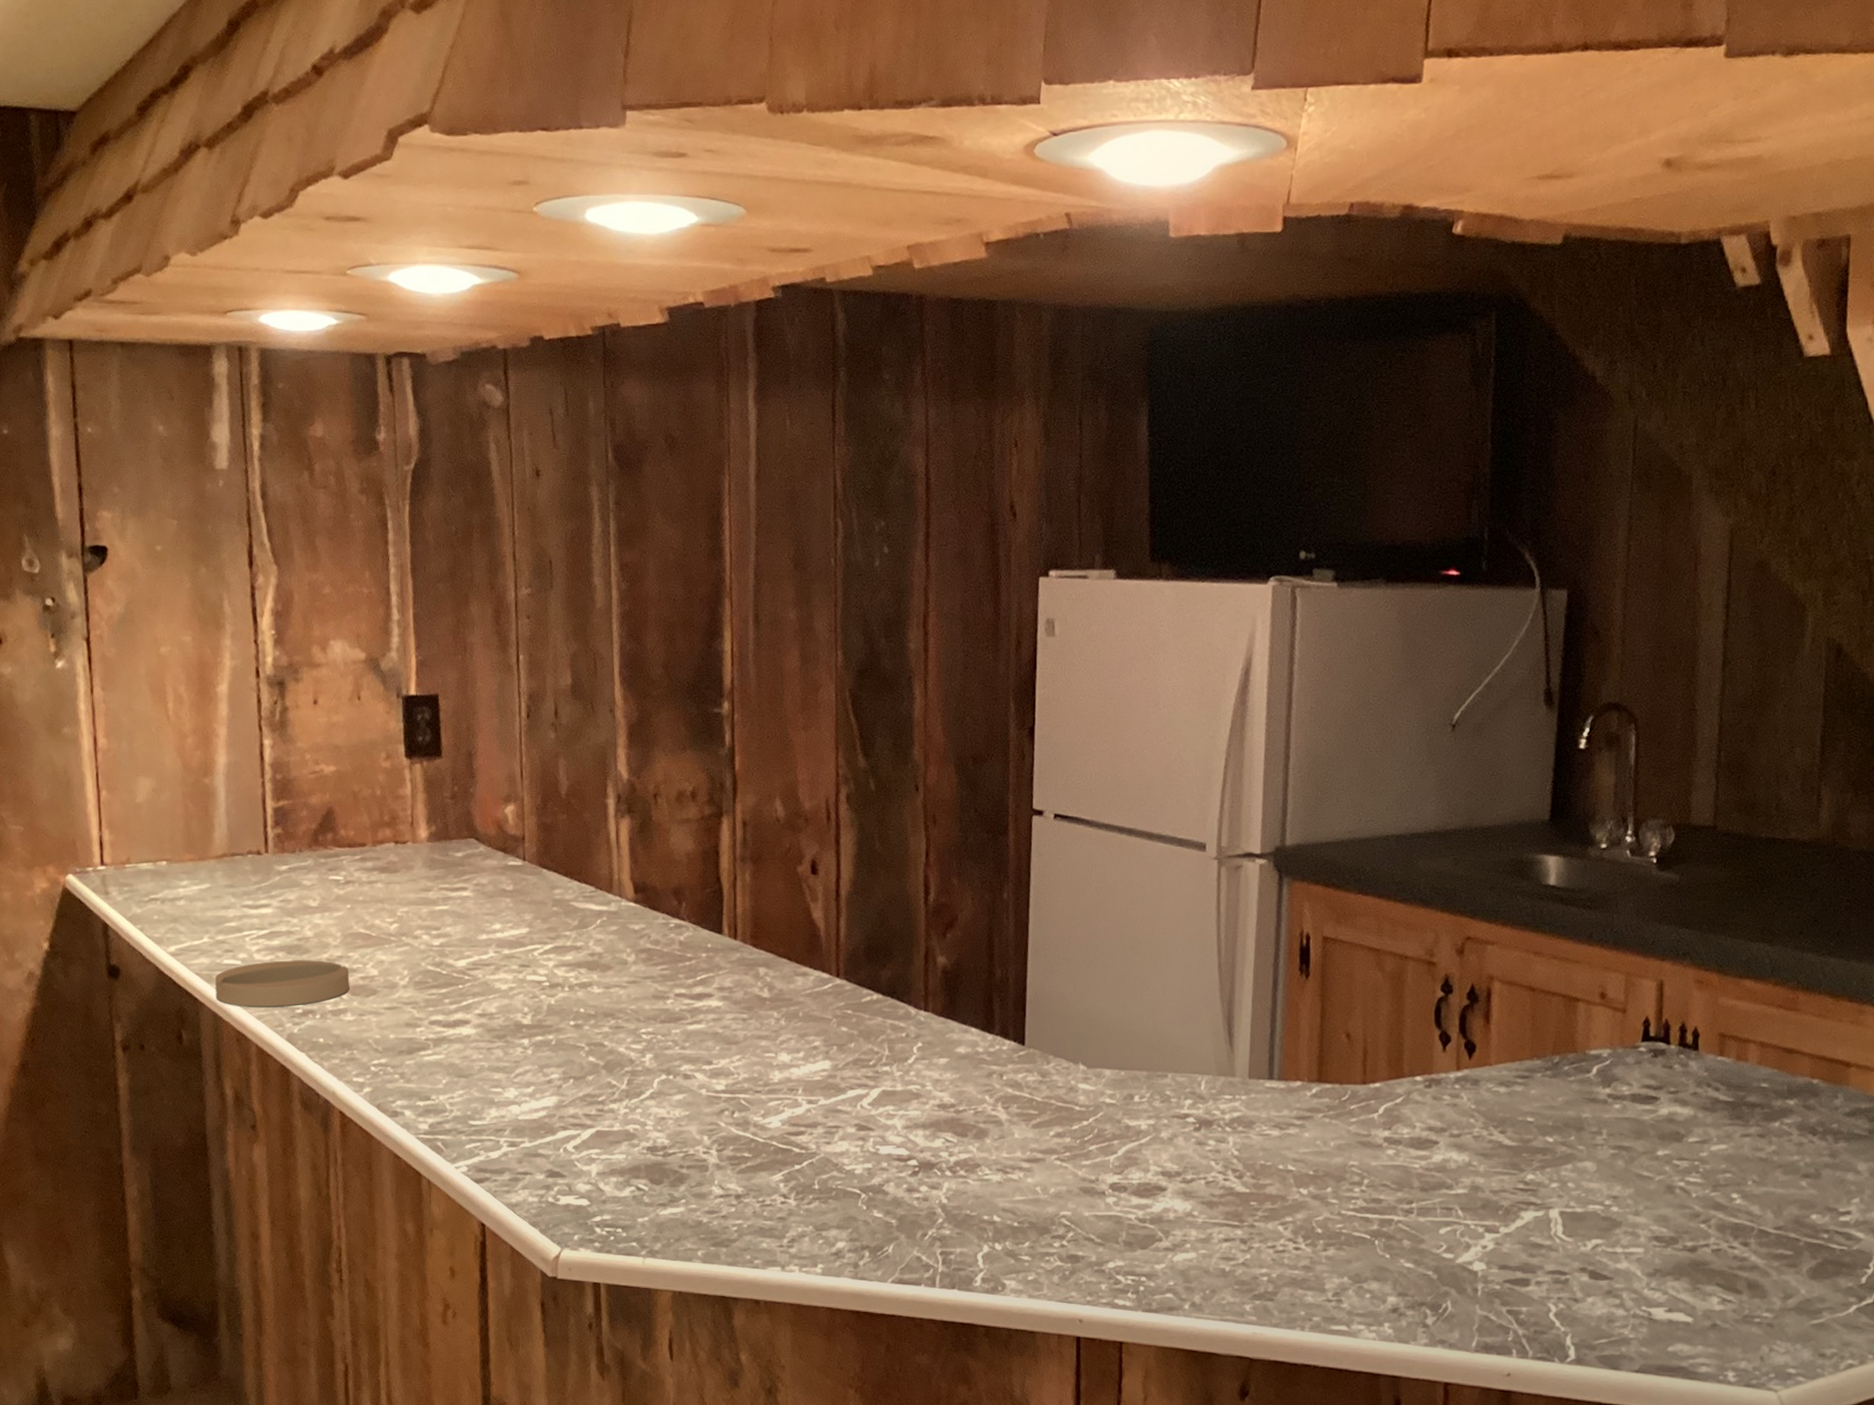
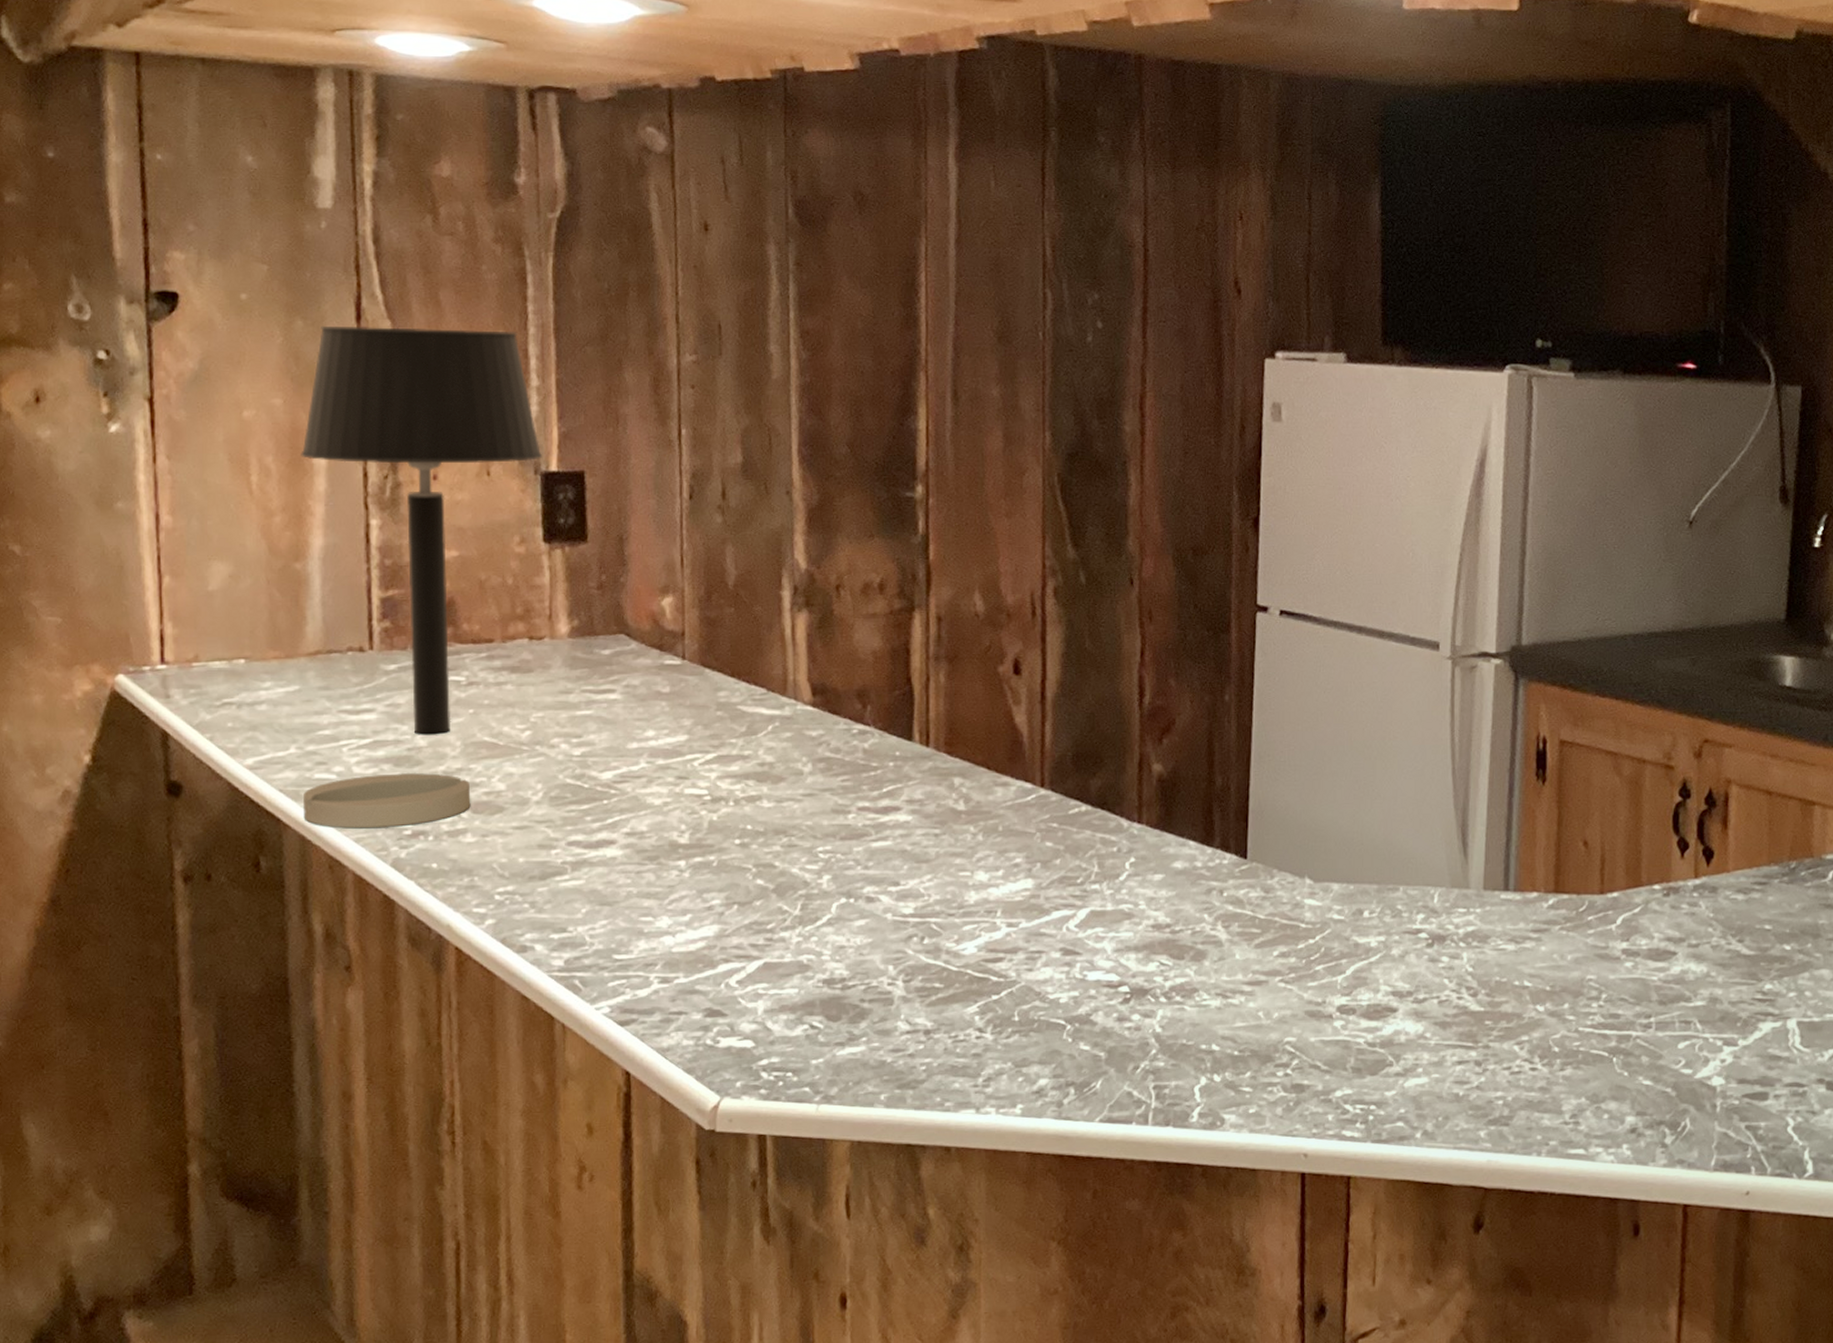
table lamp: none [207,571,403,928] -> present [301,325,542,736]

